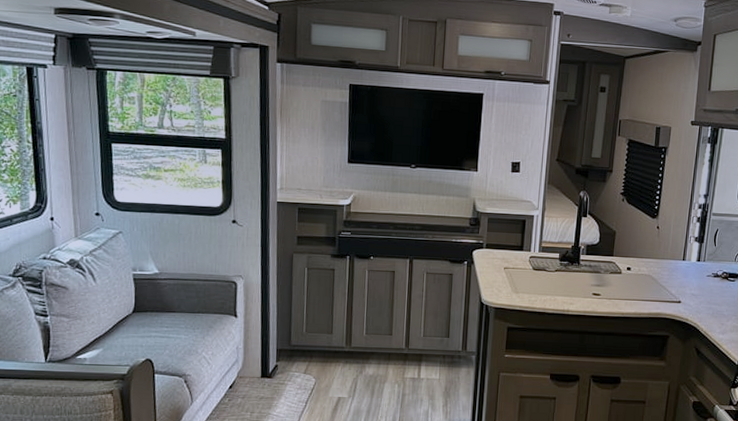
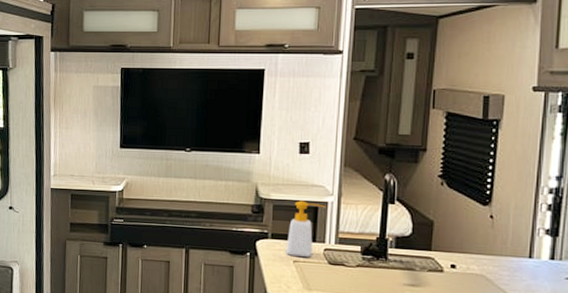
soap bottle: none [498,214,533,264] -> present [285,200,326,257]

